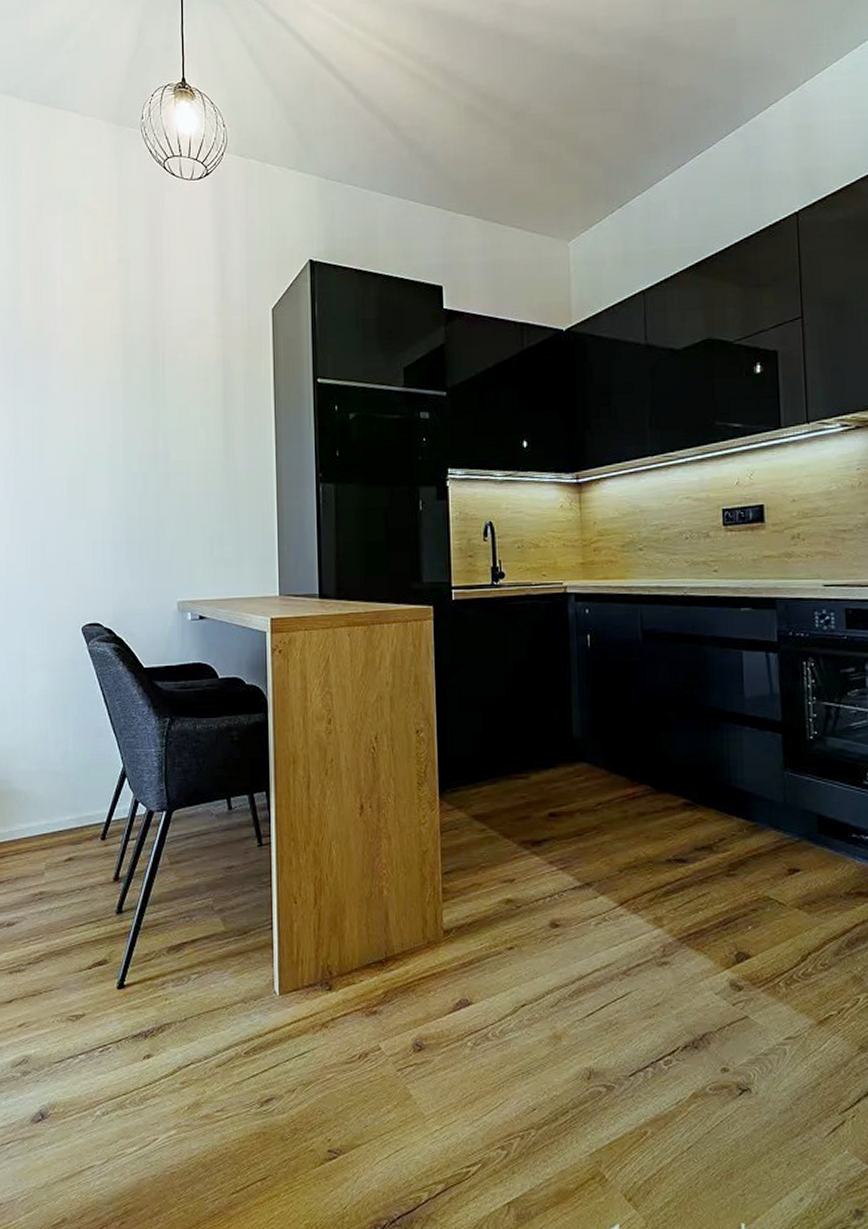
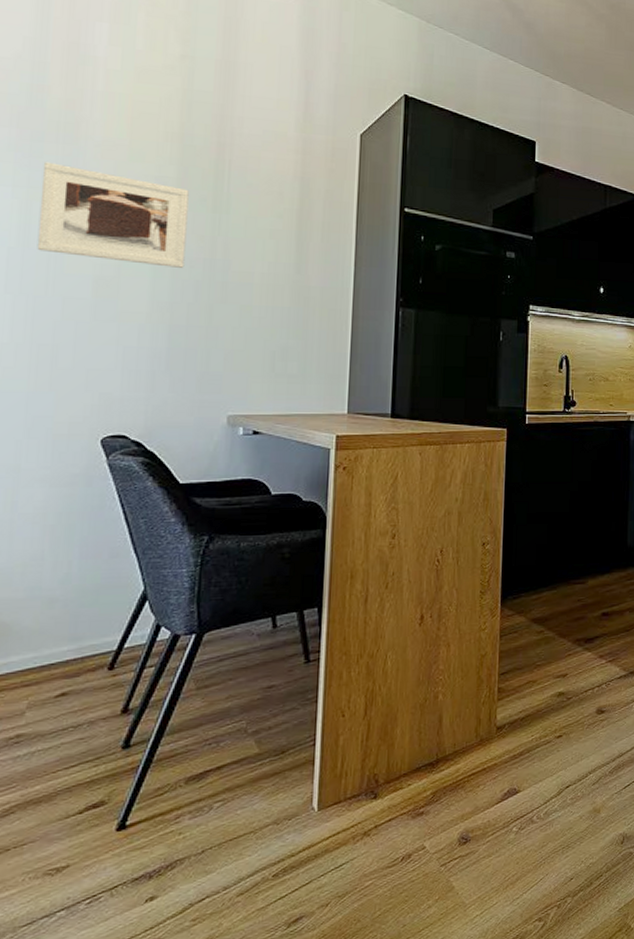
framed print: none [24,378,134,463] -> present [37,162,189,268]

